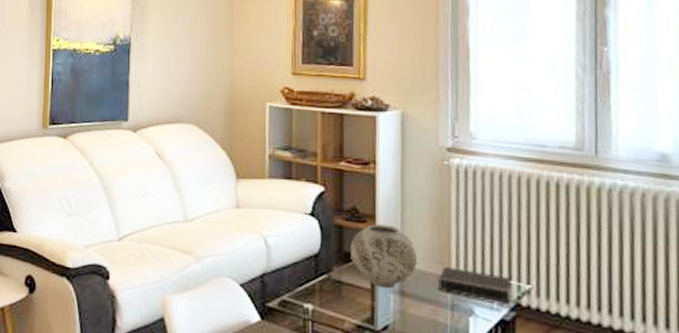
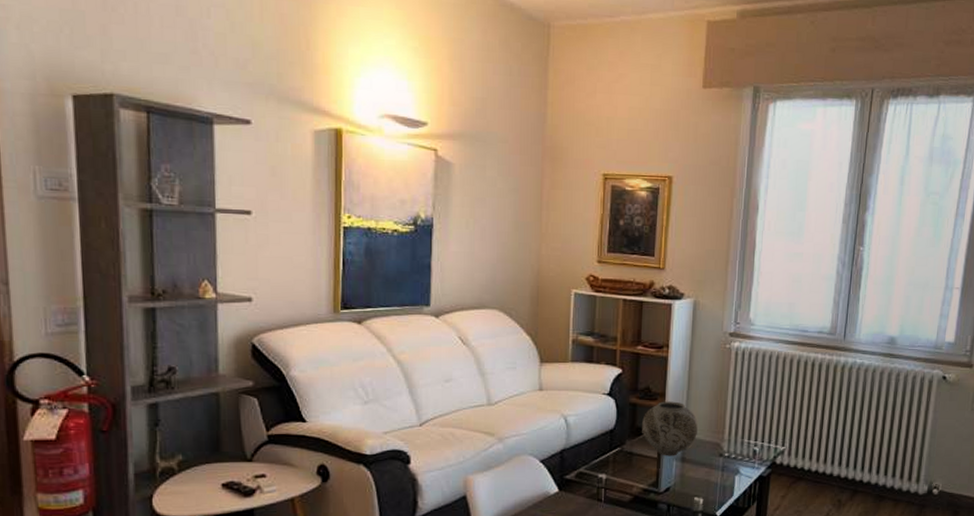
book: present [438,267,522,304] -> none [713,435,777,463]

